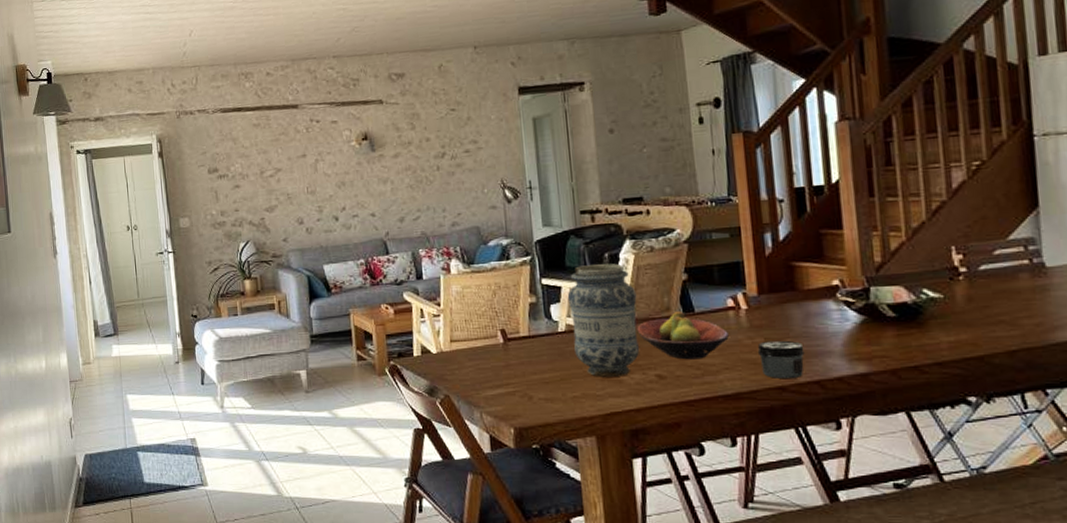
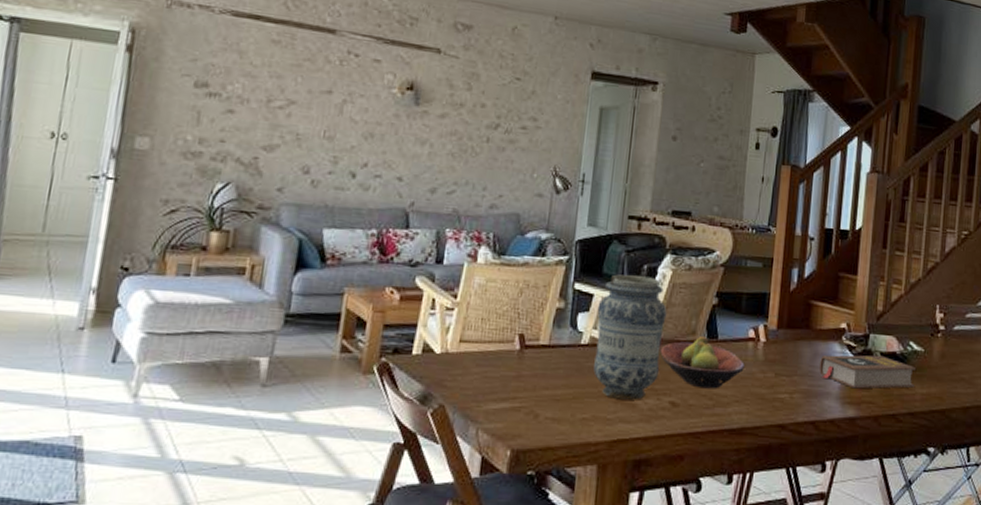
jar: present [757,340,805,378] -> none [767,376,807,417]
book: none [813,307,937,344] -> present [819,355,915,389]

